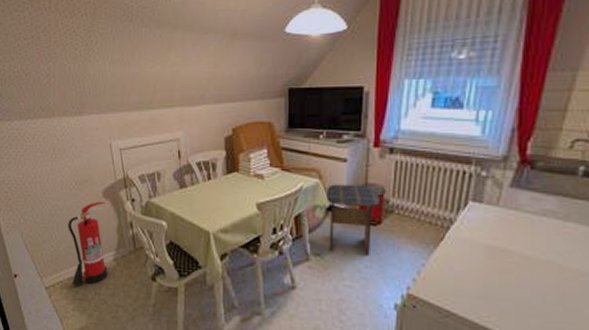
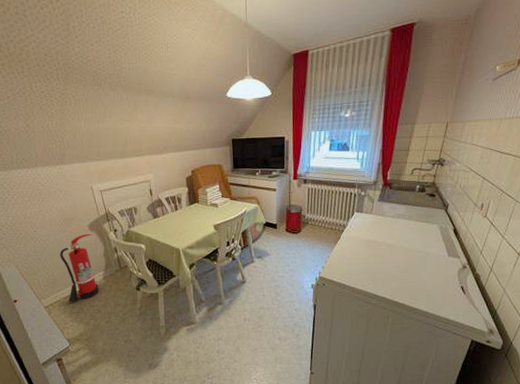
stool: present [326,184,380,255] -> none [263,206,300,254]

